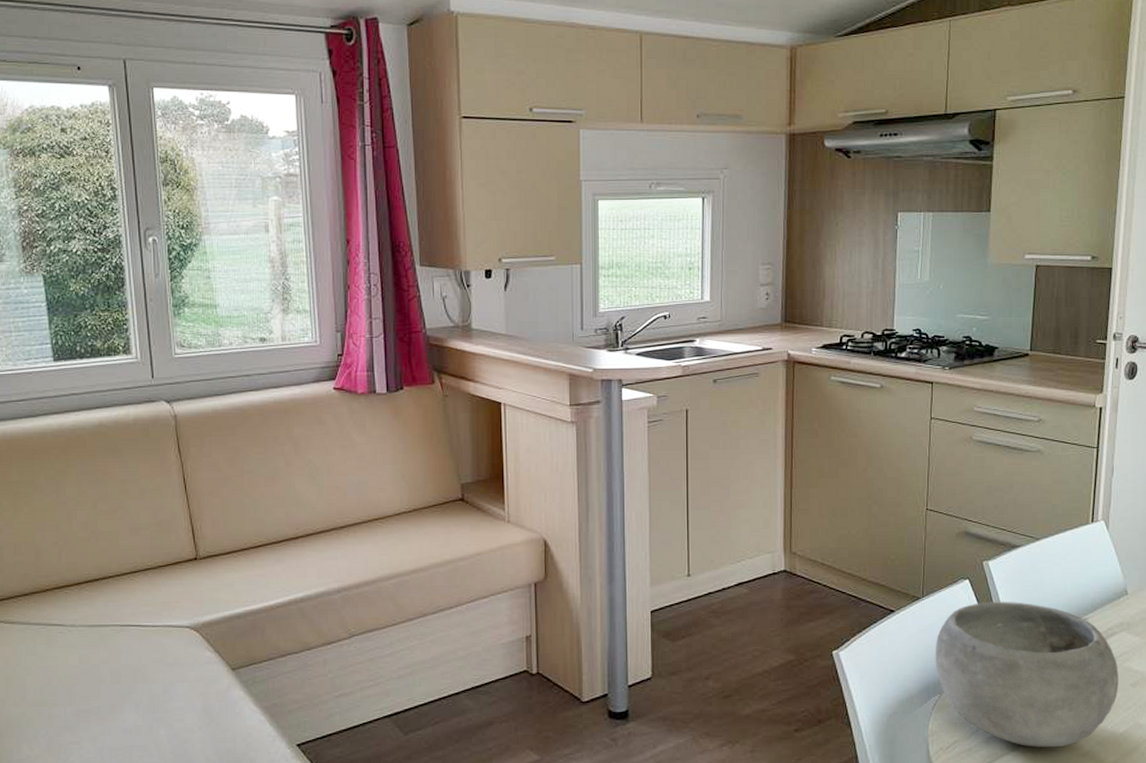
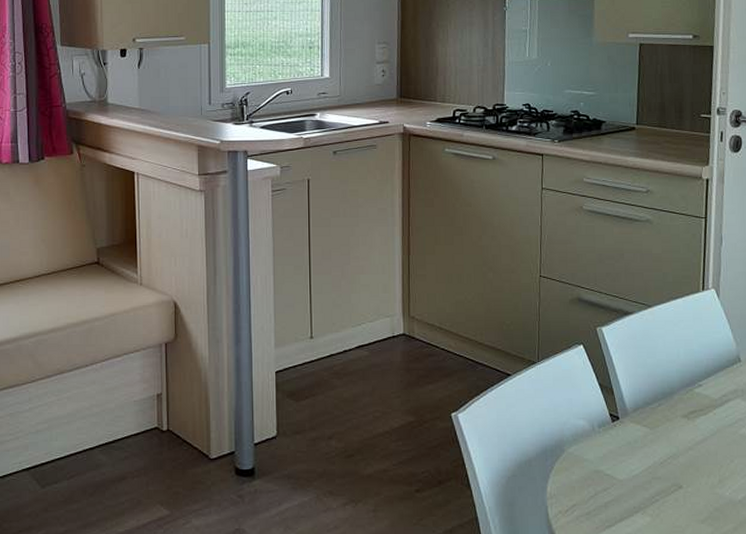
bowl: present [935,601,1119,748] -> none [551,366,735,513]

